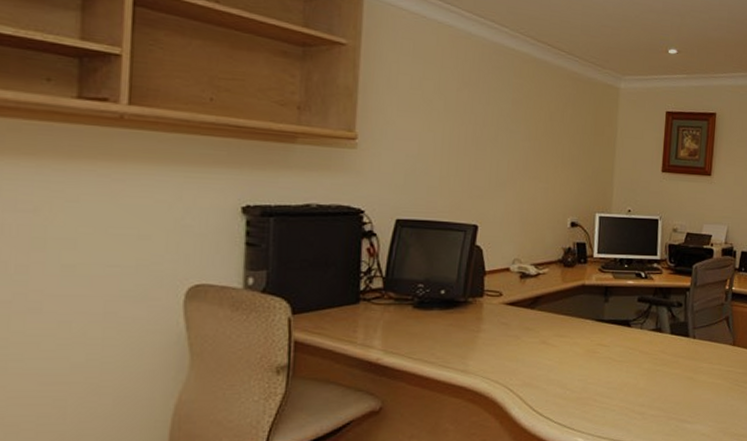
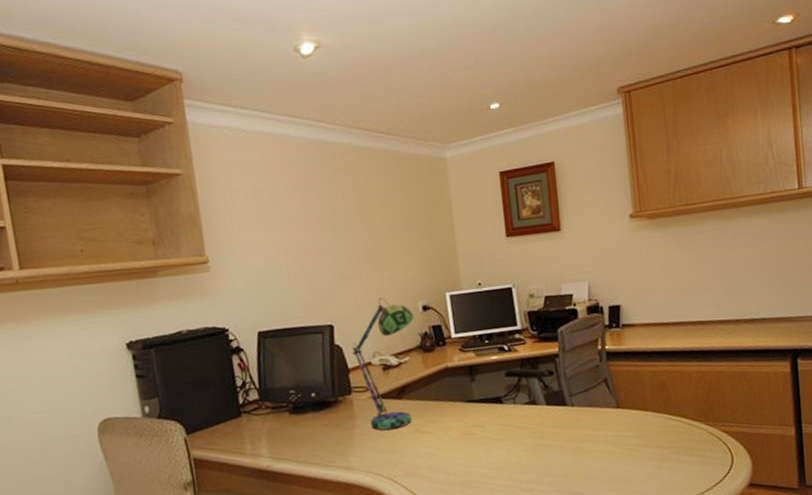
desk lamp: none [492,206,561,338] -> present [351,297,414,431]

